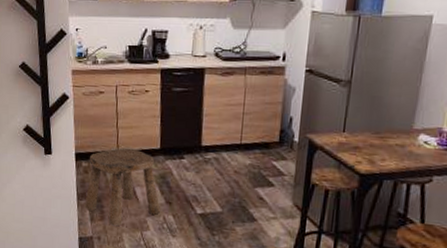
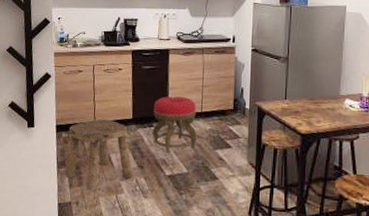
stool: none [182,124,235,188] -> present [152,96,198,152]

